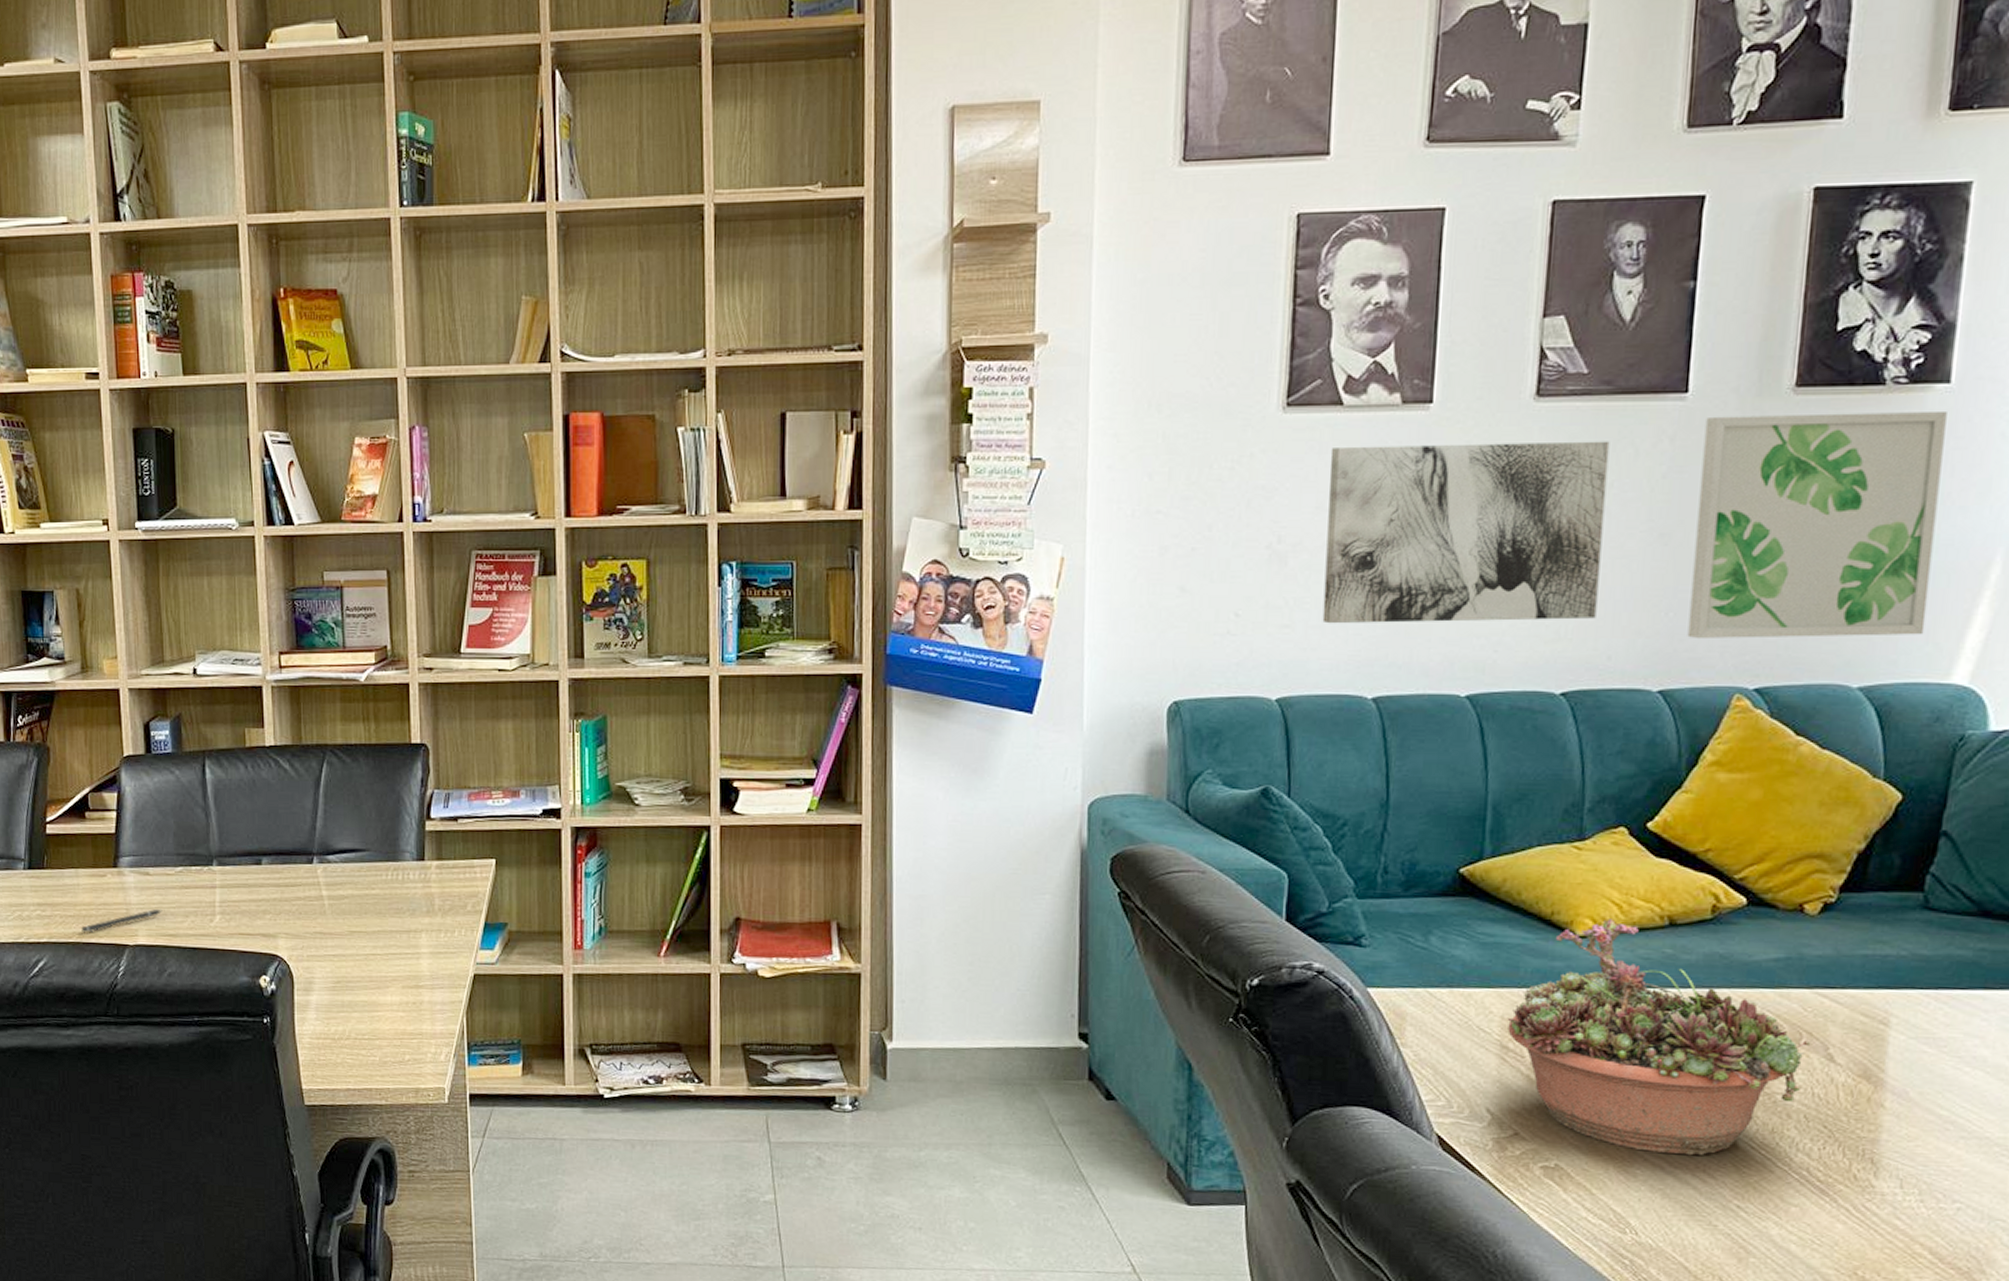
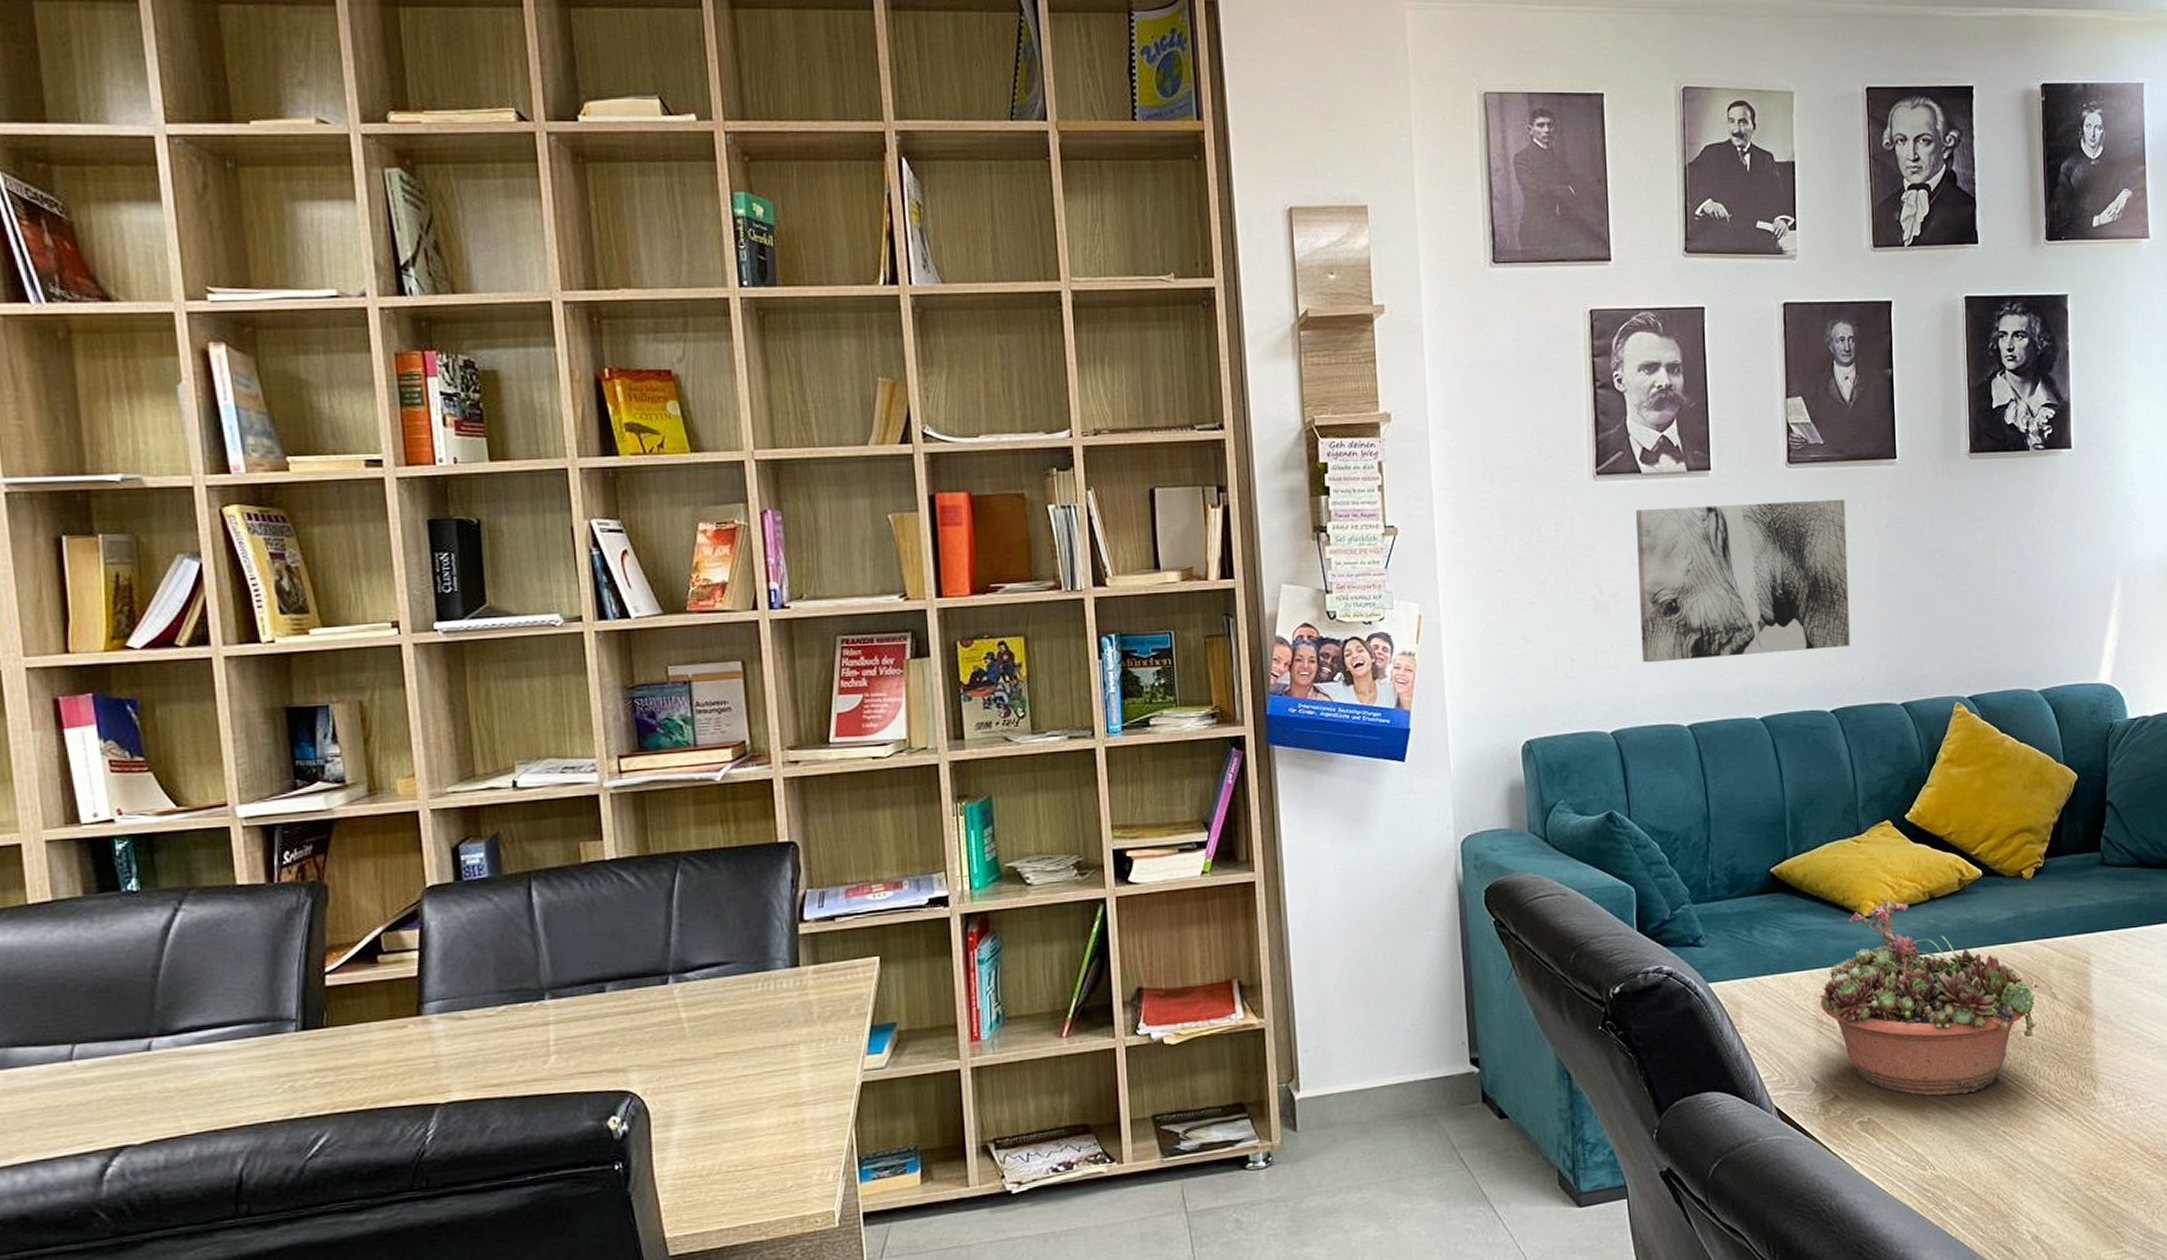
pen: present [81,909,163,933] -> none [375,1058,482,1097]
wall art: present [1687,412,1947,638] -> none [1911,471,2077,658]

